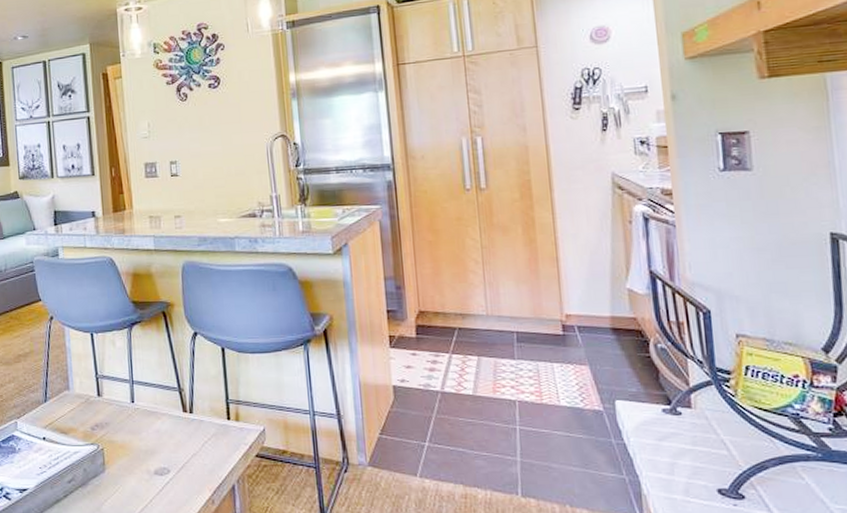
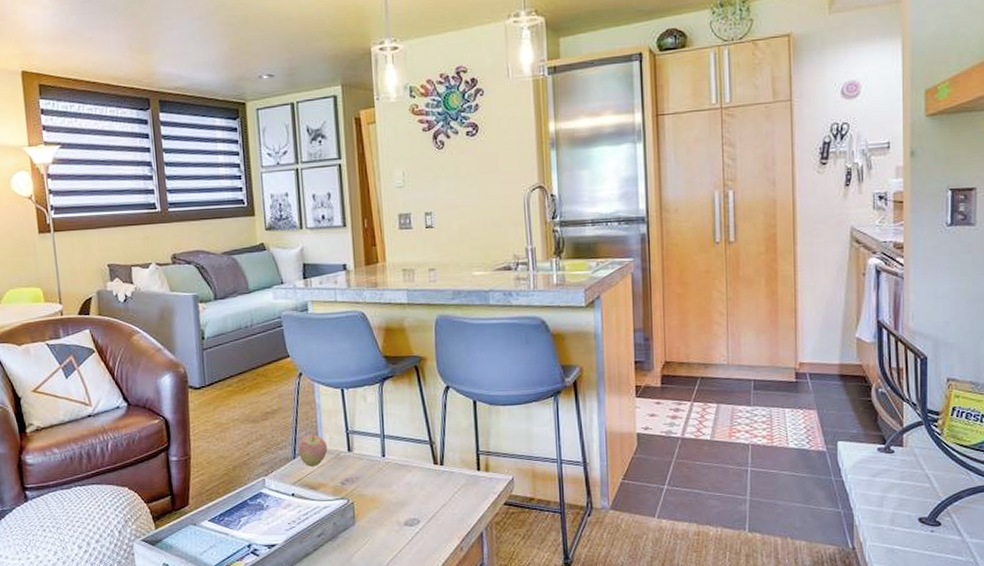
apple: none [49,378,78,410] -> present [298,434,328,467]

